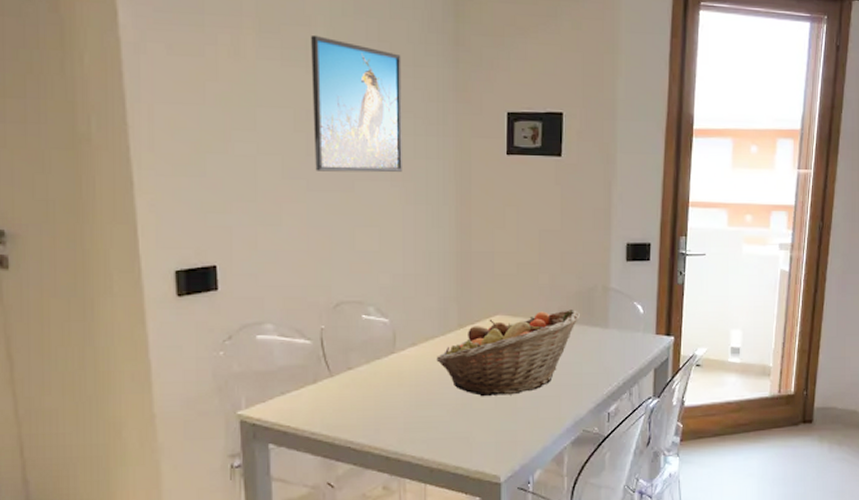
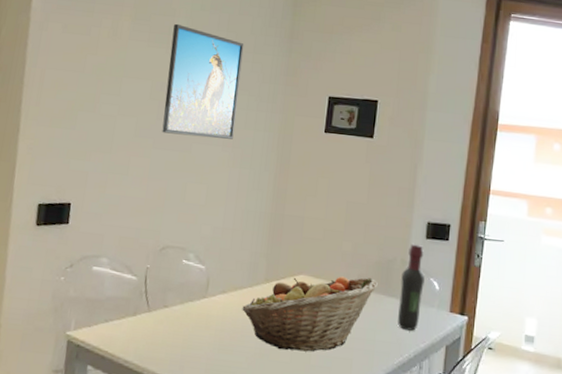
wine bottle: none [604,268,628,358] -> present [398,244,425,331]

